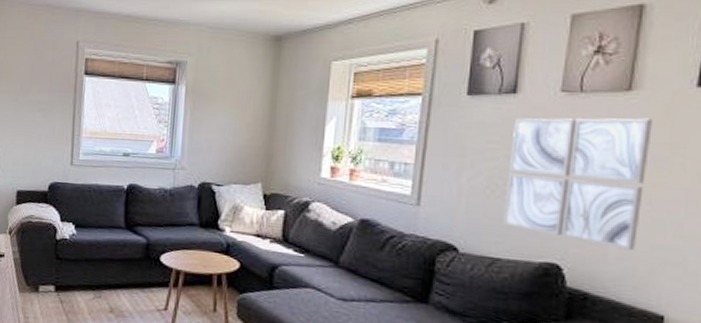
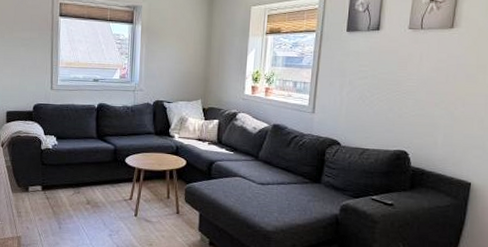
wall art: present [503,118,652,250] -> none [371,47,466,139]

